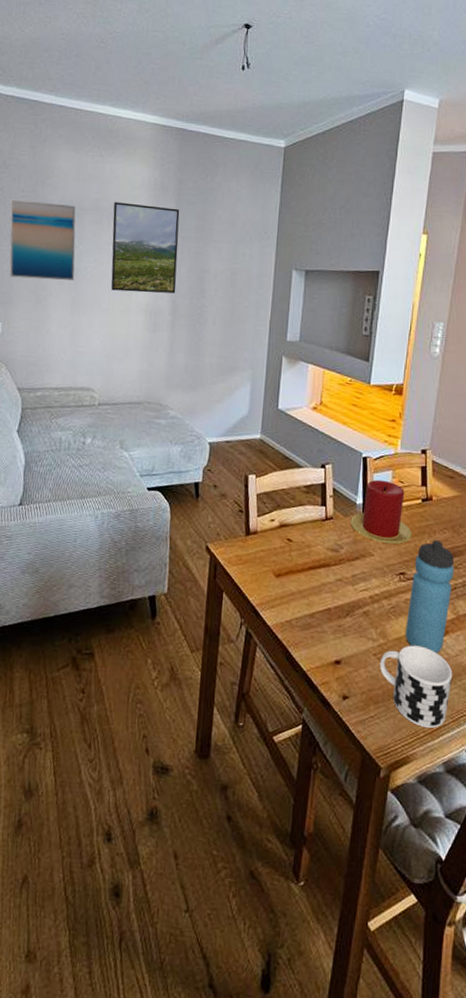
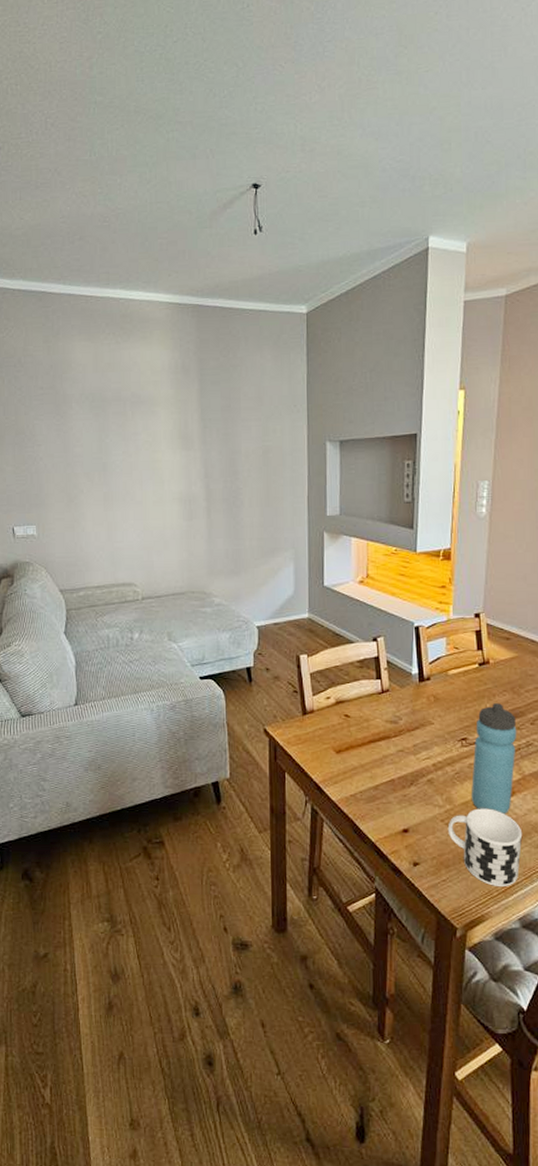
wall art: present [9,199,76,280] -> none [30,397,104,479]
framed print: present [111,202,180,294] -> none [136,389,208,482]
candle: present [350,479,412,544] -> none [407,648,471,710]

